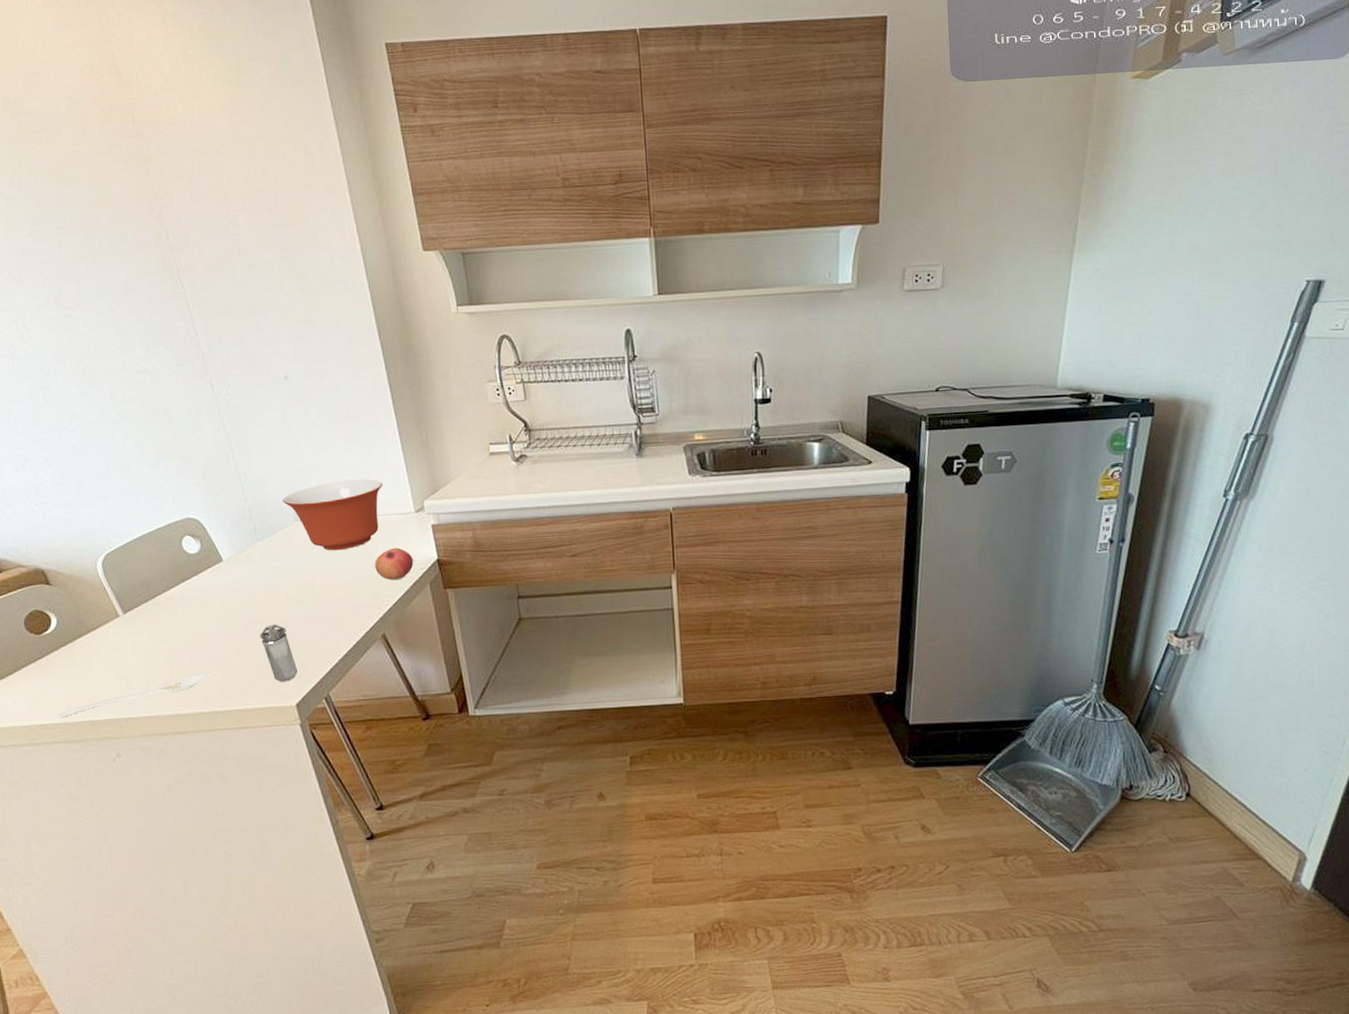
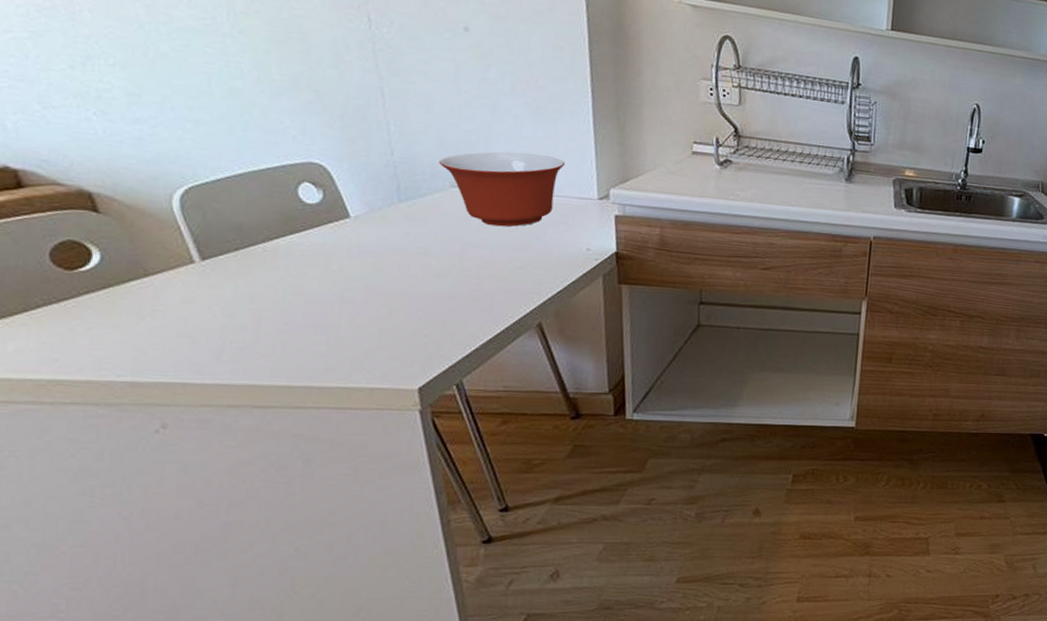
stirrer: present [58,671,210,719] -> none [82,339,310,375]
shaker: present [260,624,298,682] -> none [384,296,428,362]
pomegranate: present [375,547,414,581] -> none [541,232,588,268]

